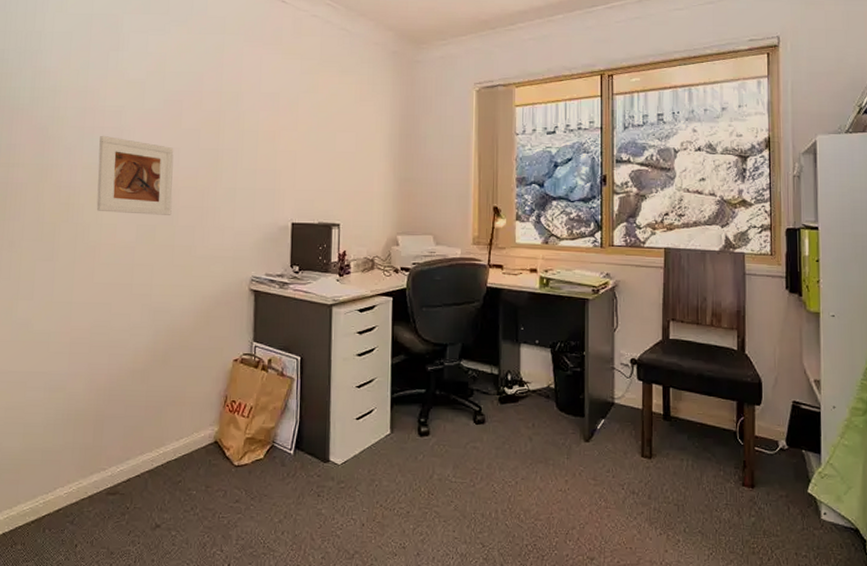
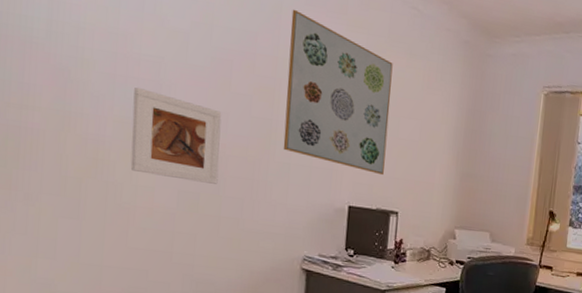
wall art: none [228,47,326,190] -> present [283,9,393,176]

